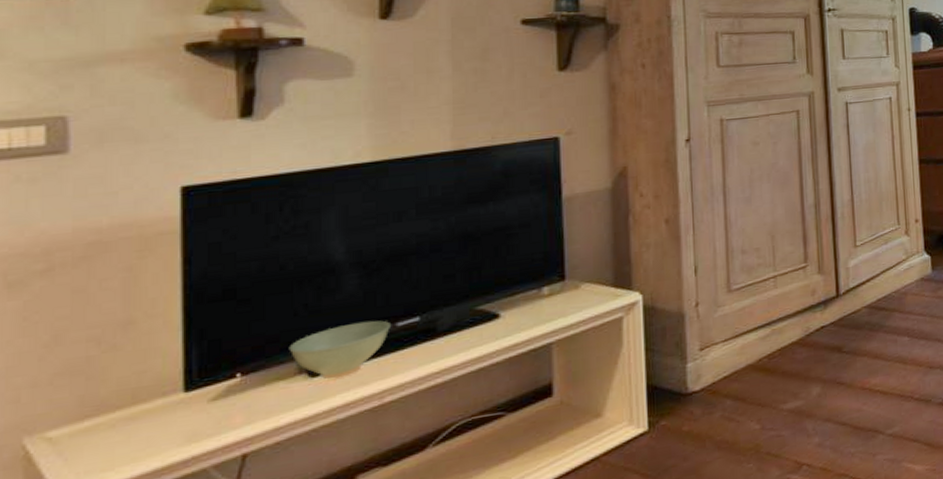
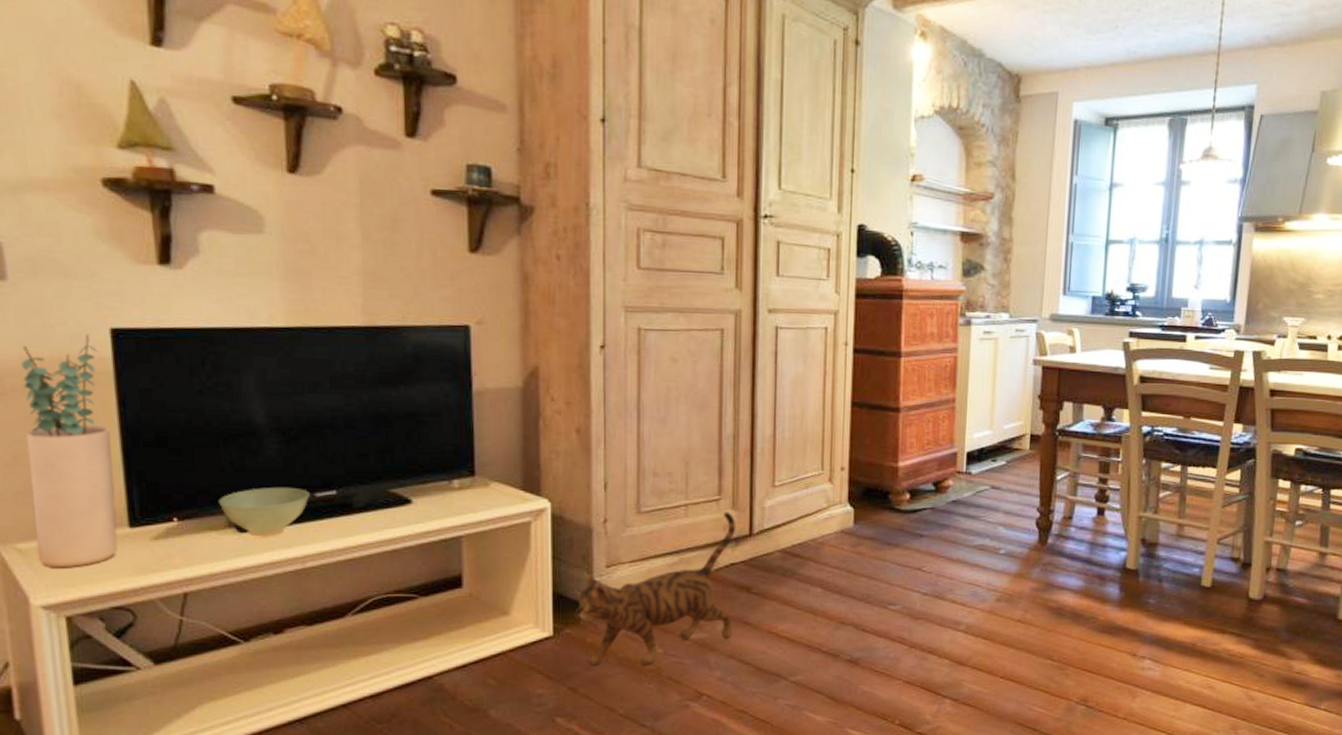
vase: none [70,195,170,453] -> present [21,333,118,568]
cat: none [671,277,828,455] -> present [576,511,737,665]

